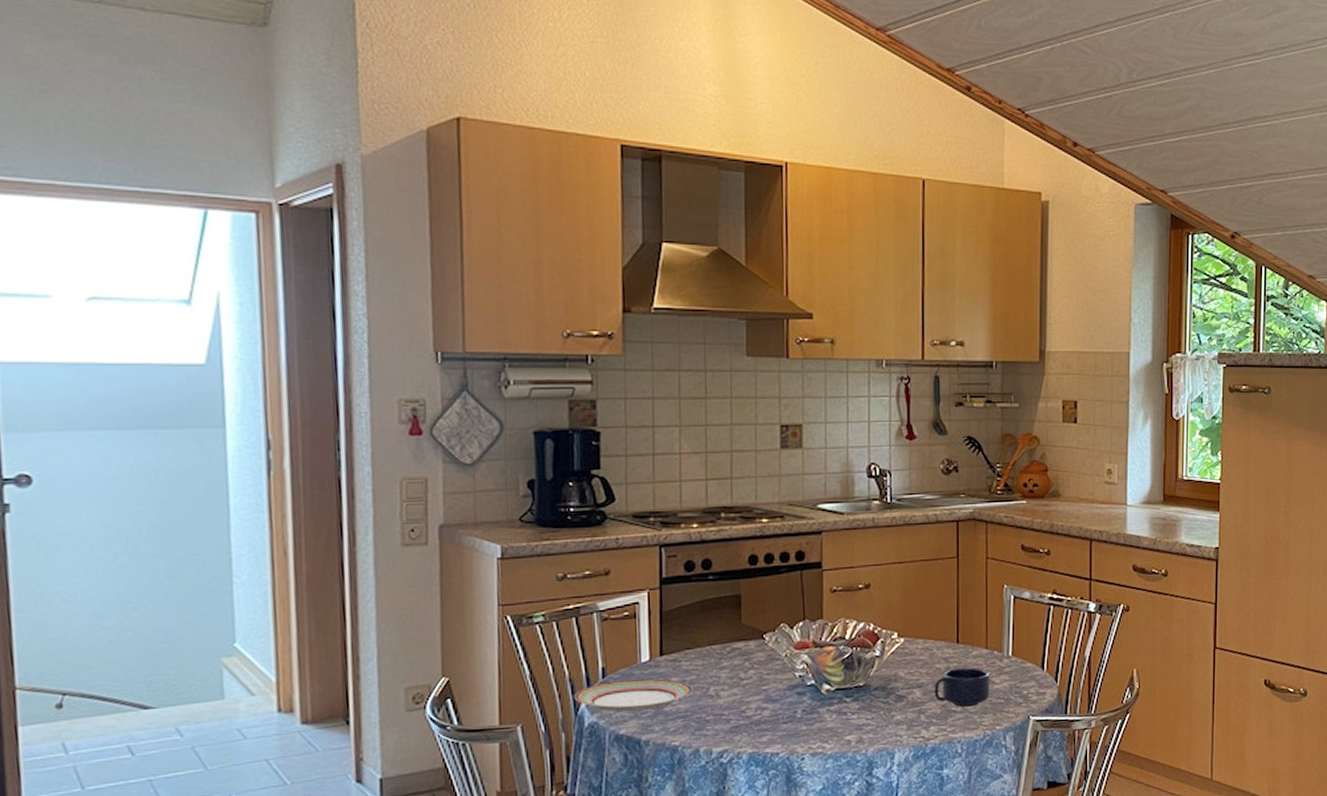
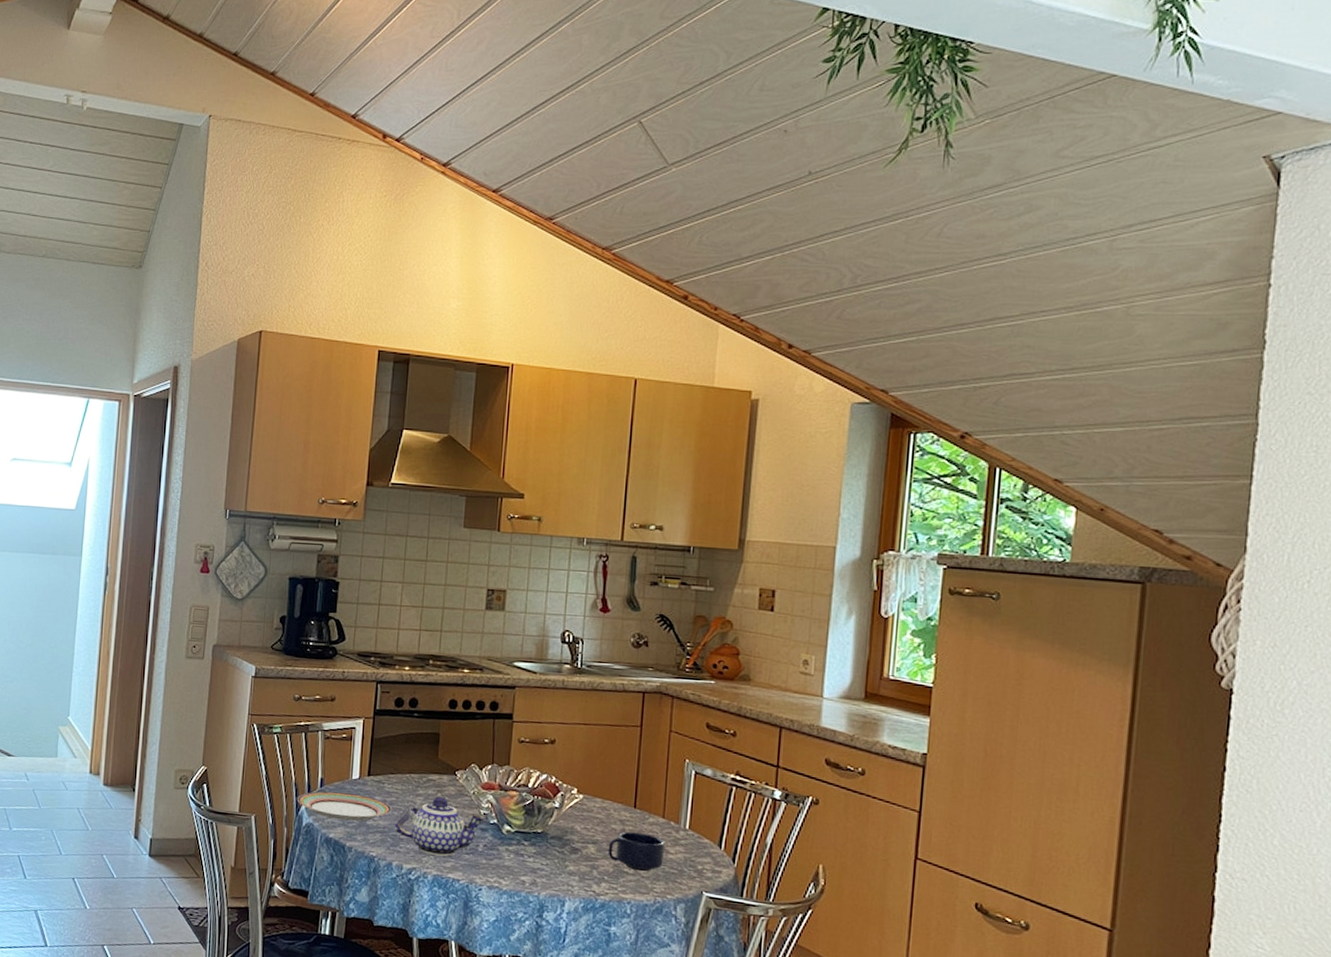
teapot: none [698,664,802,732] -> present [394,796,486,856]

